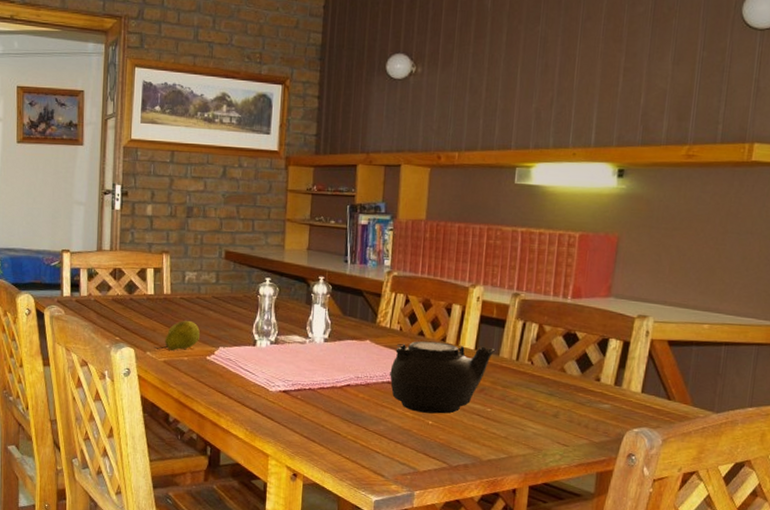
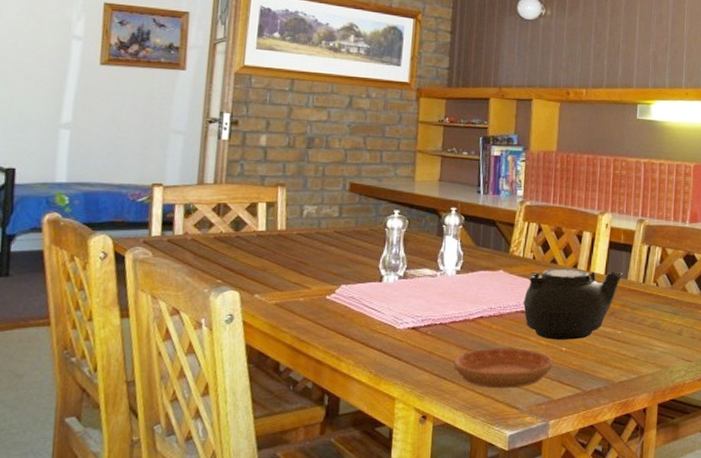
fruit: present [153,320,200,351] -> none [263,257,319,291]
saucer: none [322,415,418,456] -> present [454,348,552,389]

